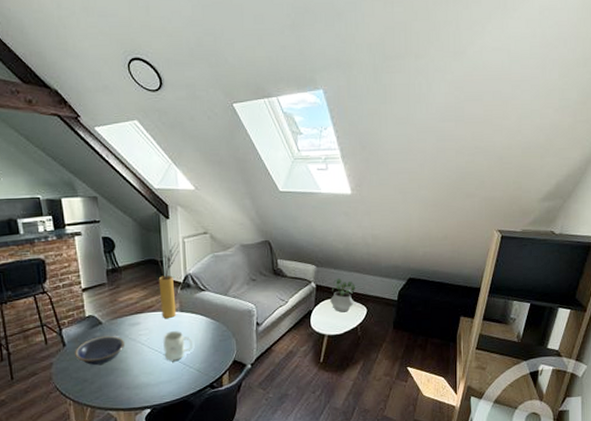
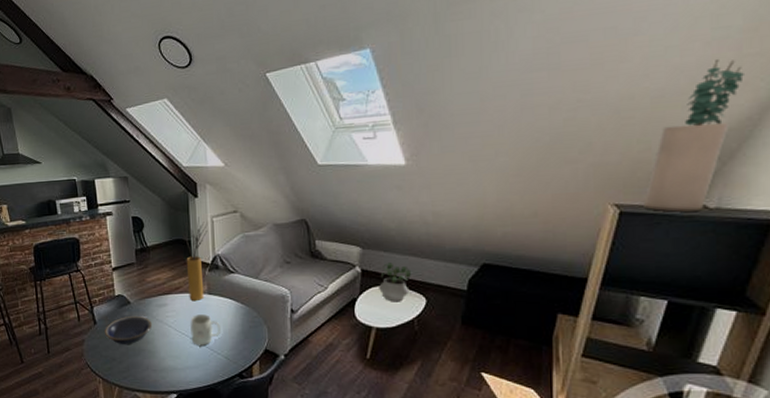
vase: none [517,123,577,237] -> present [644,60,744,212]

